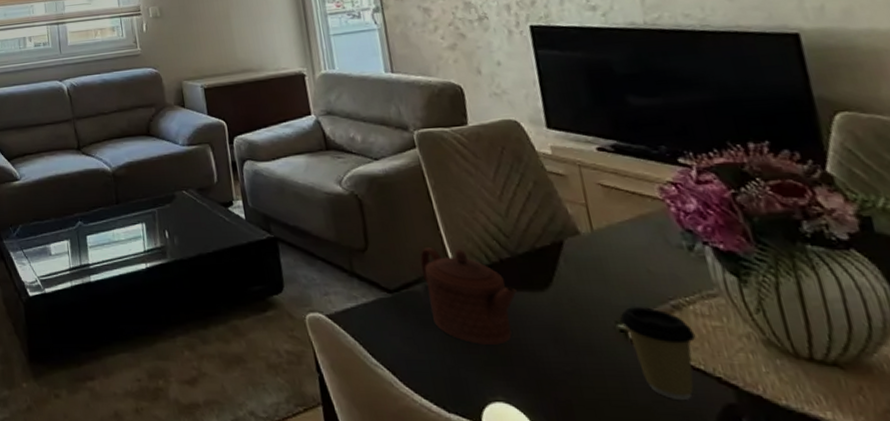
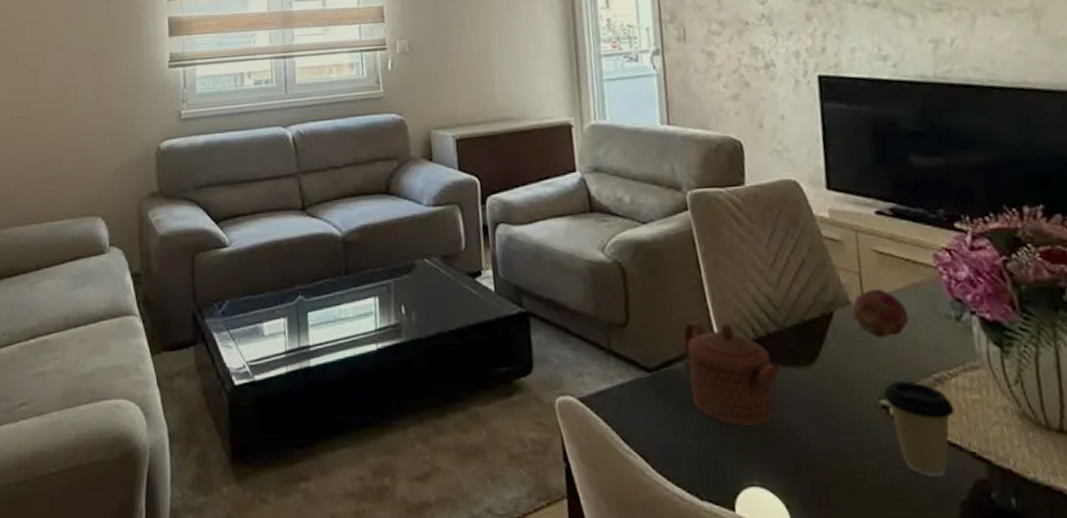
fruit: none [582,219,641,264] -> present [852,288,910,337]

